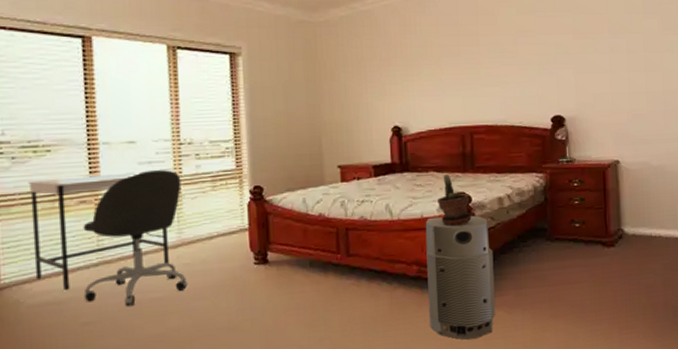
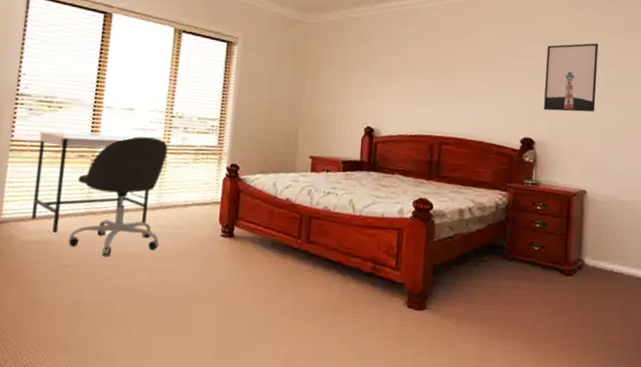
air purifier: present [425,215,496,340] -> none [377,218,448,344]
potted plant: present [438,173,472,226] -> none [399,178,431,230]
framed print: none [567,9,620,86] -> present [544,43,599,112]

